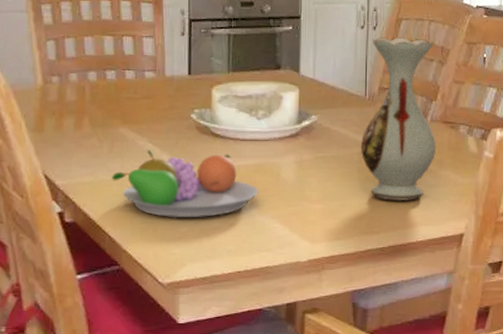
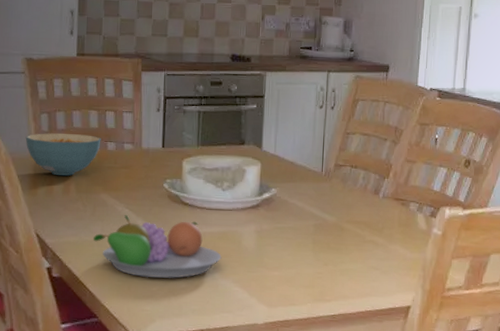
cereal bowl: none [29,62,118,109] -> present [25,133,101,176]
vase: present [361,37,436,202] -> none [316,117,387,273]

